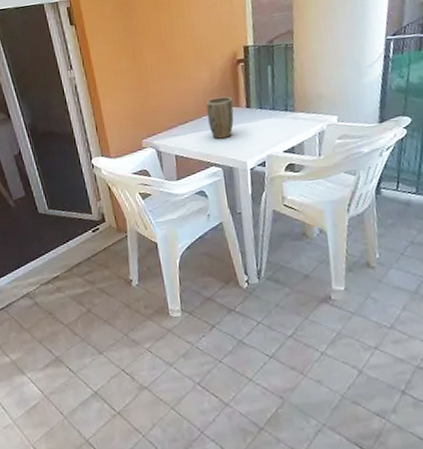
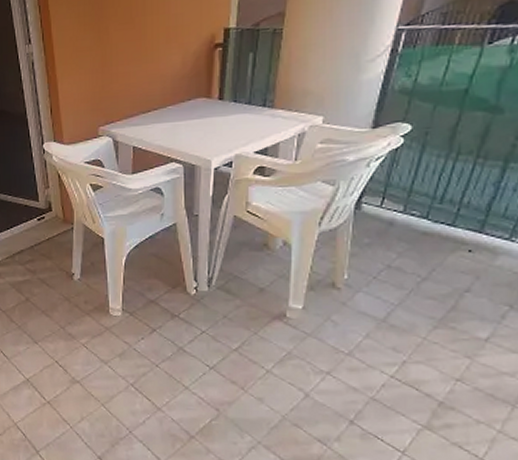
plant pot: present [206,96,234,139] -> none [174,85,203,132]

